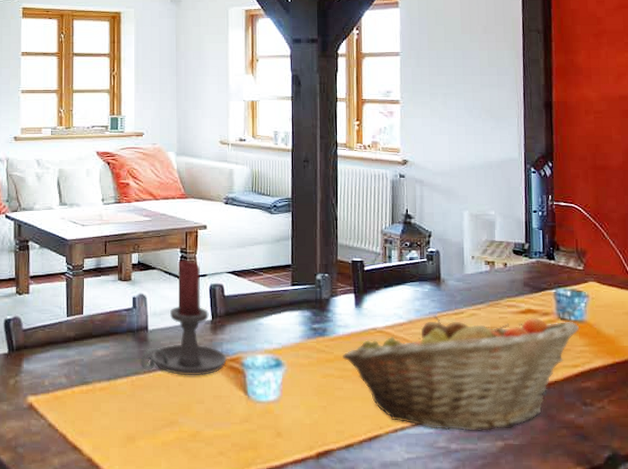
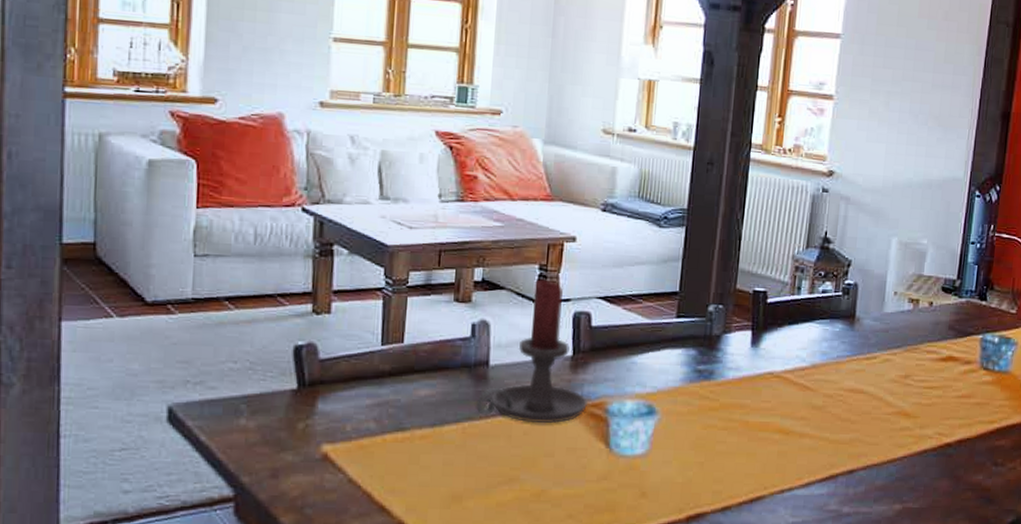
fruit basket: present [343,315,580,431] -> none [729,359,1003,493]

